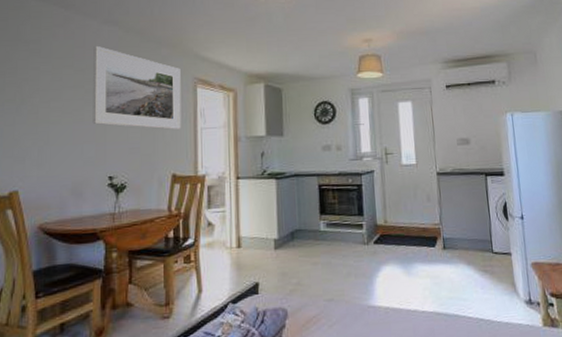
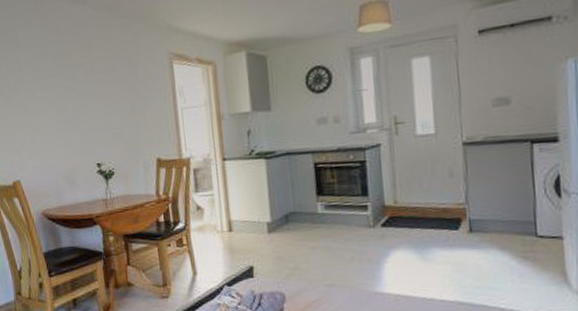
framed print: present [93,45,182,130] -> none [66,28,161,112]

